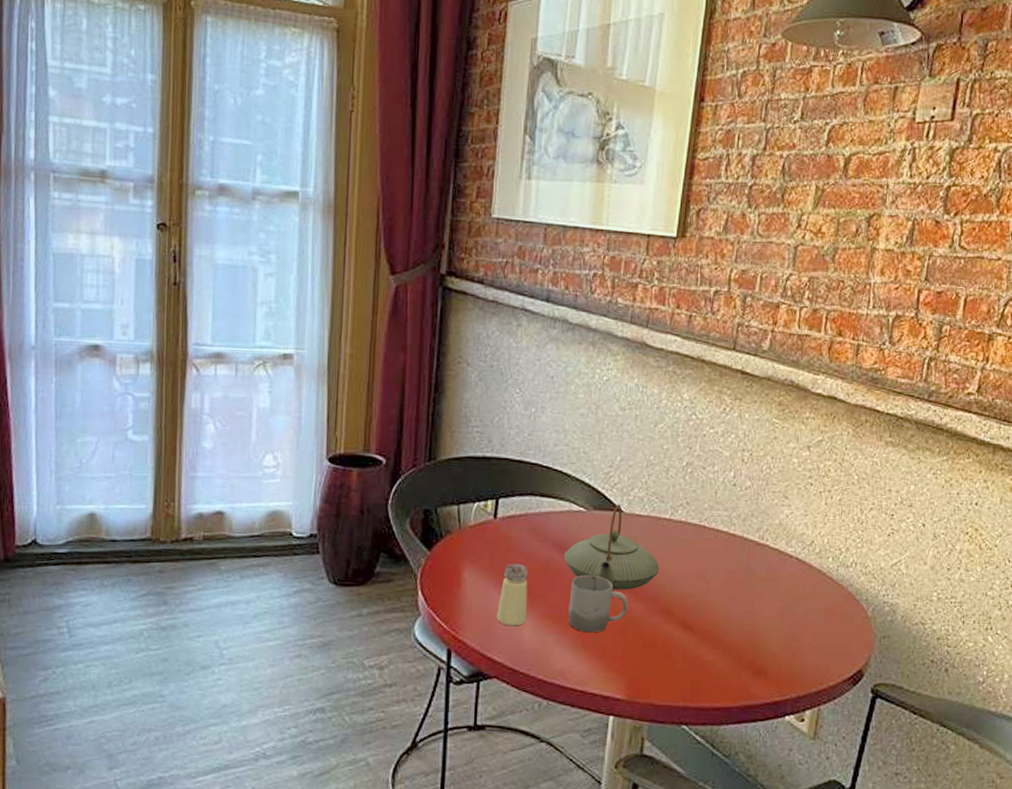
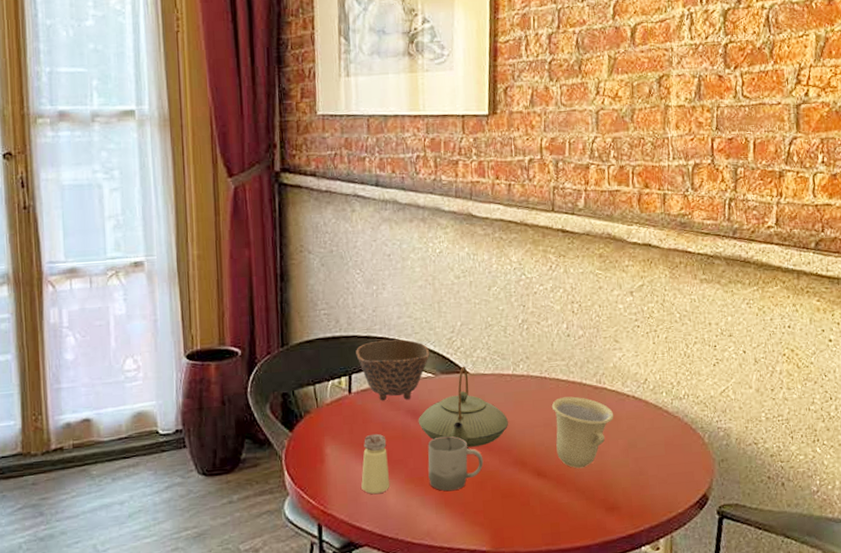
bowl: none [506,466,585,532] -> present [356,339,430,400]
cup: none [707,549,774,627] -> present [551,396,614,469]

